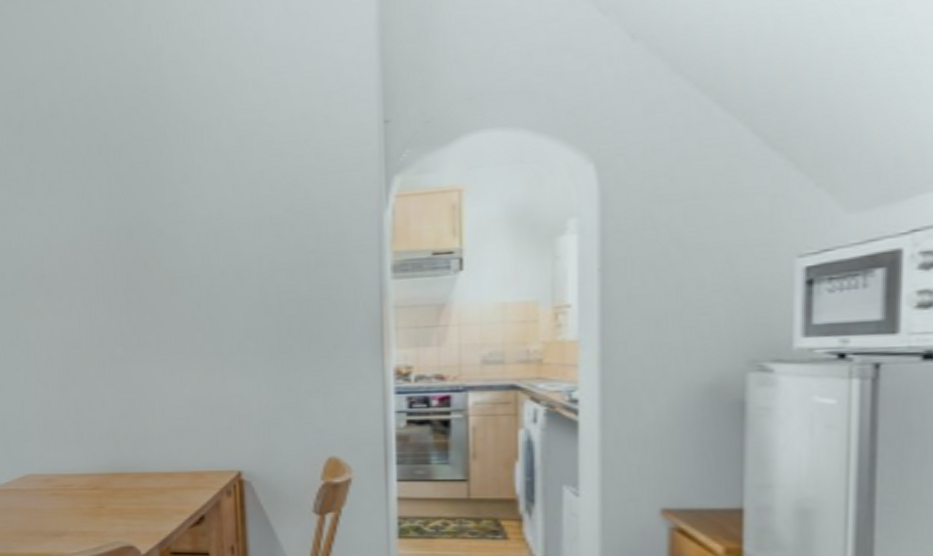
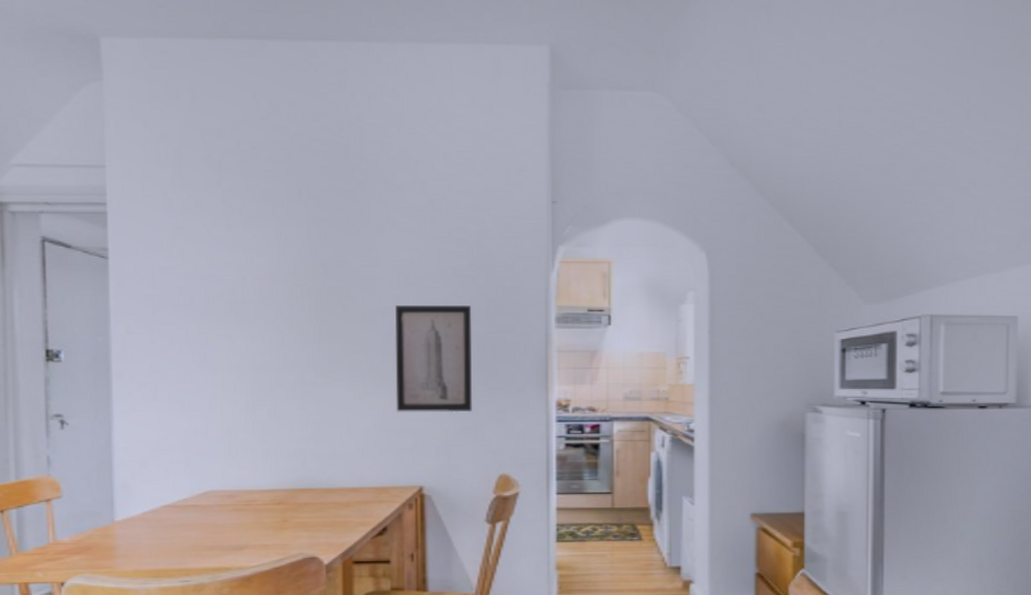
wall art: none [204,259,294,388] -> present [394,305,472,413]

